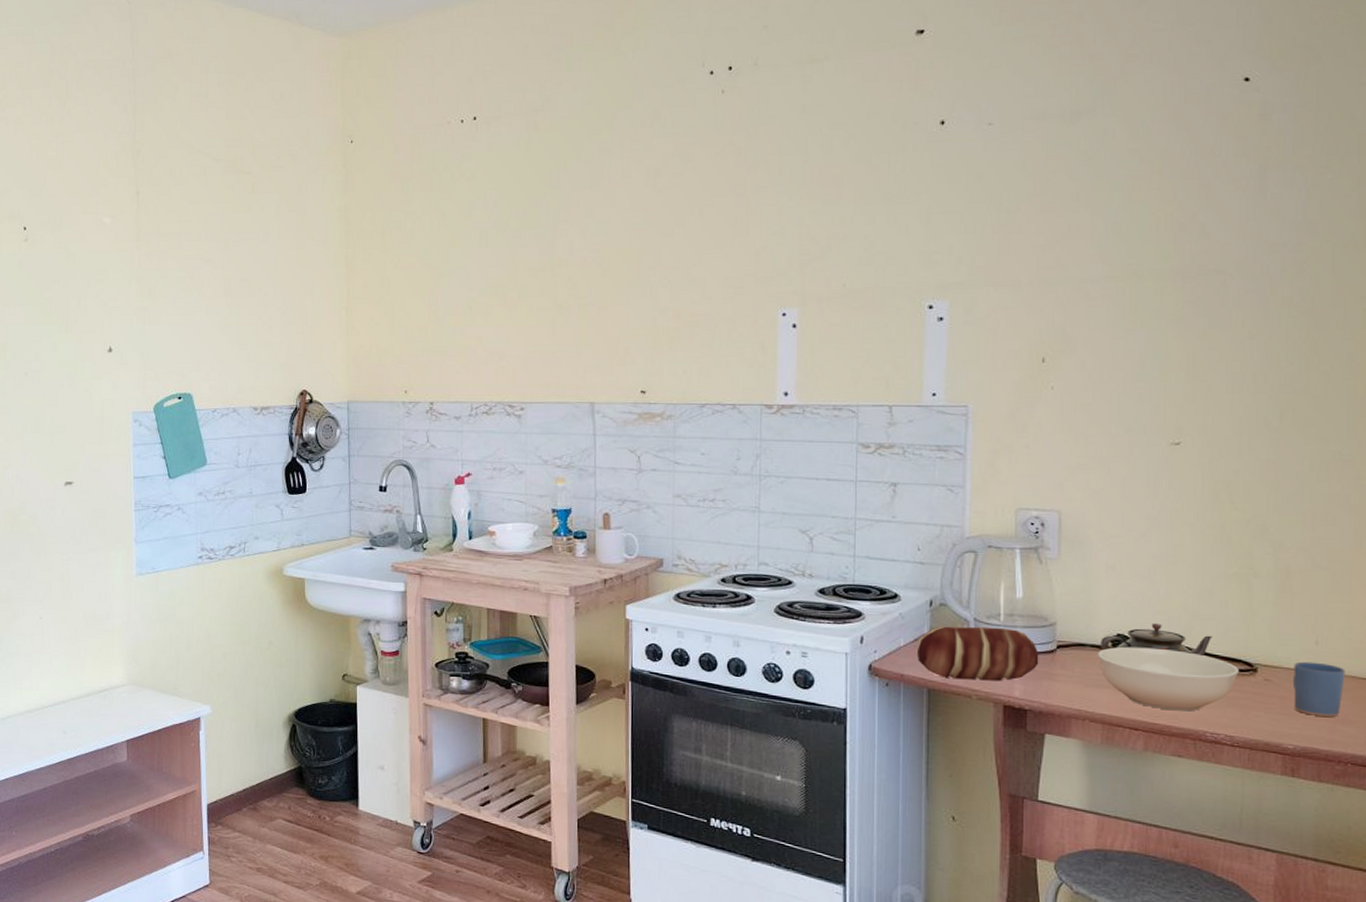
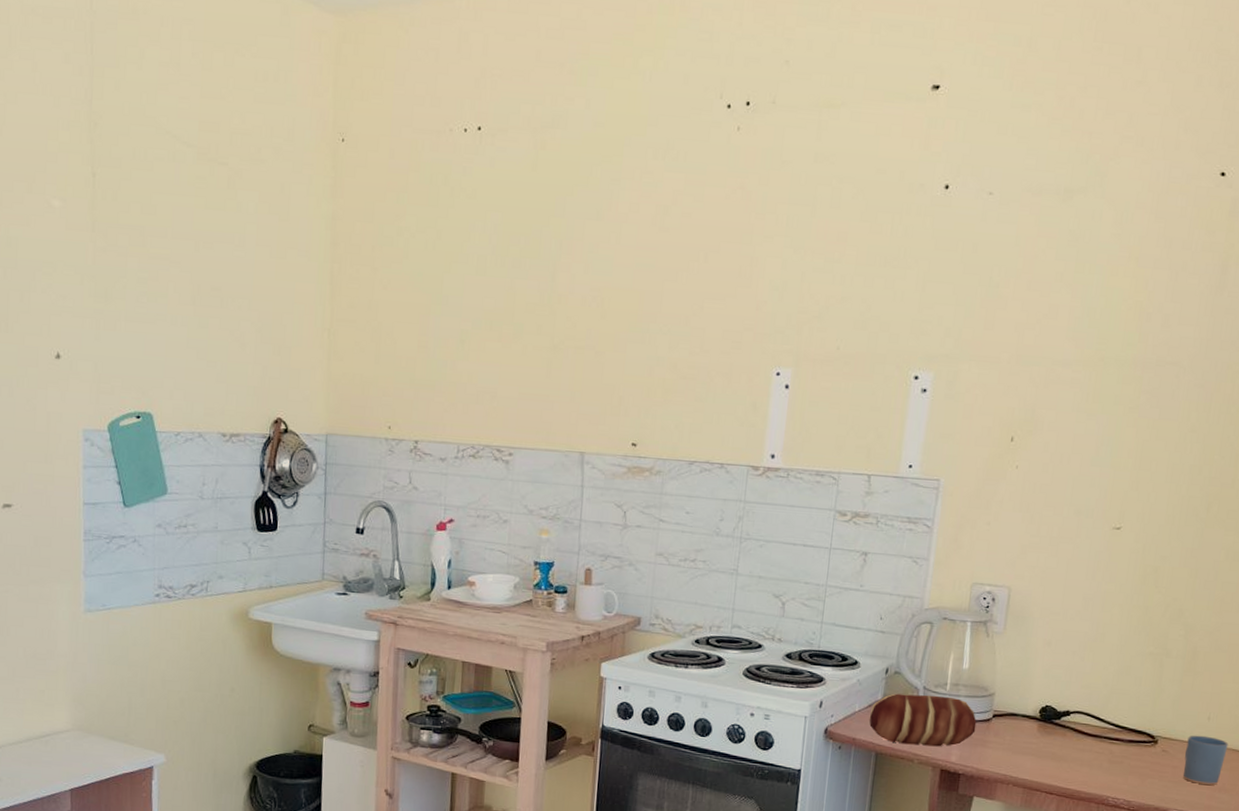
bowl: present [1097,646,1240,712] -> none [1026,717,1143,778]
teapot: present [1101,622,1213,657] -> none [1030,695,1125,728]

